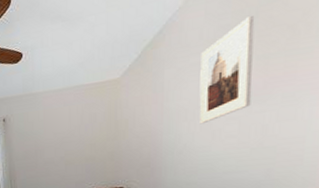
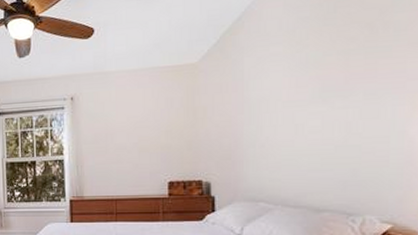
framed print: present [199,16,255,124] -> none [280,11,334,117]

